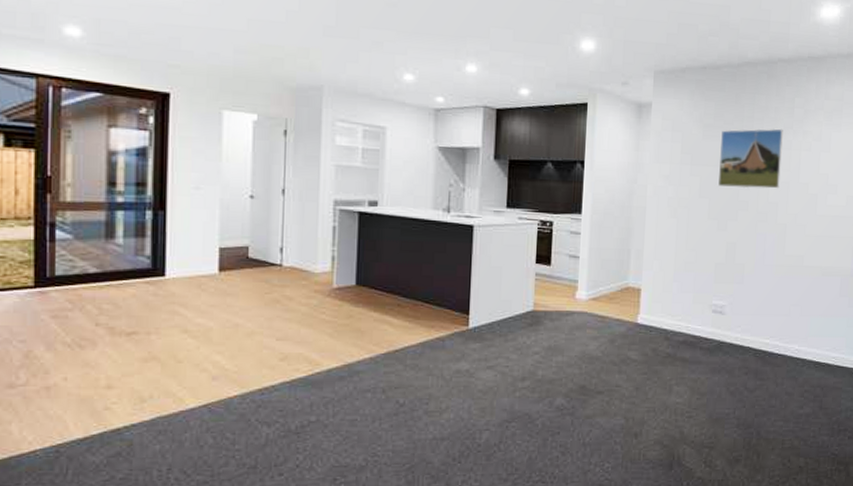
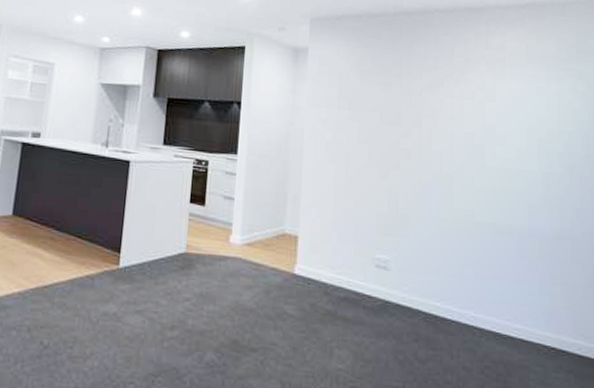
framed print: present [718,128,783,189] -> none [378,76,443,138]

